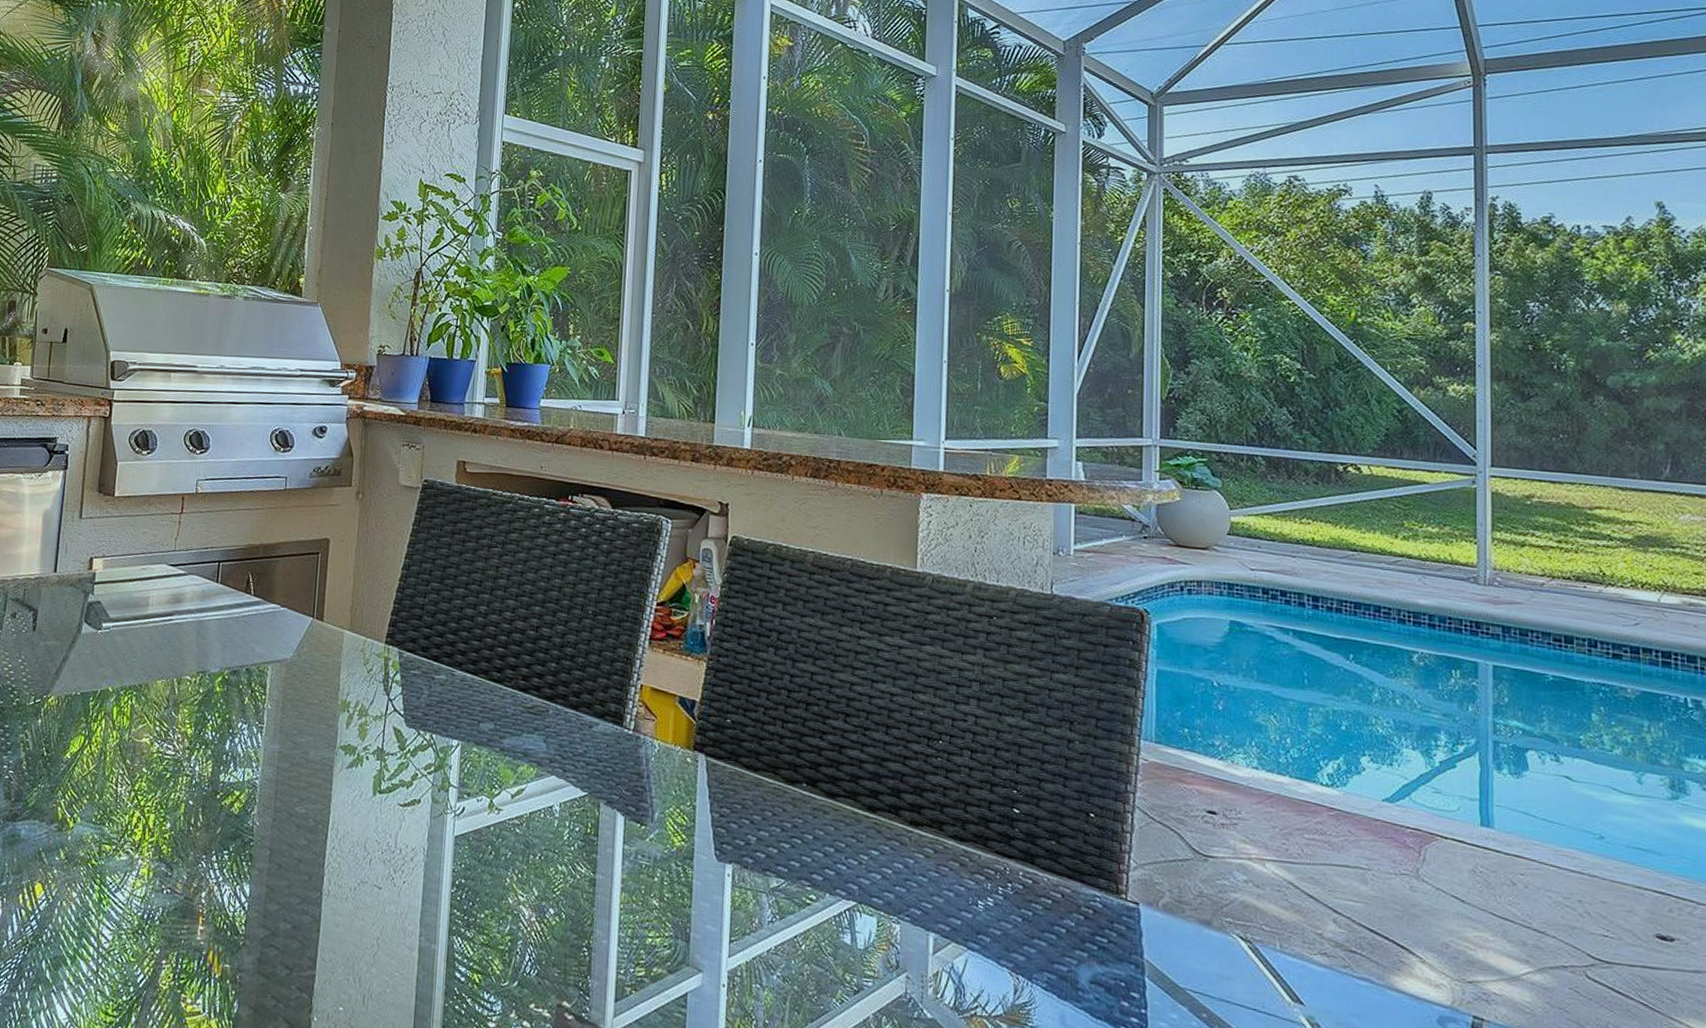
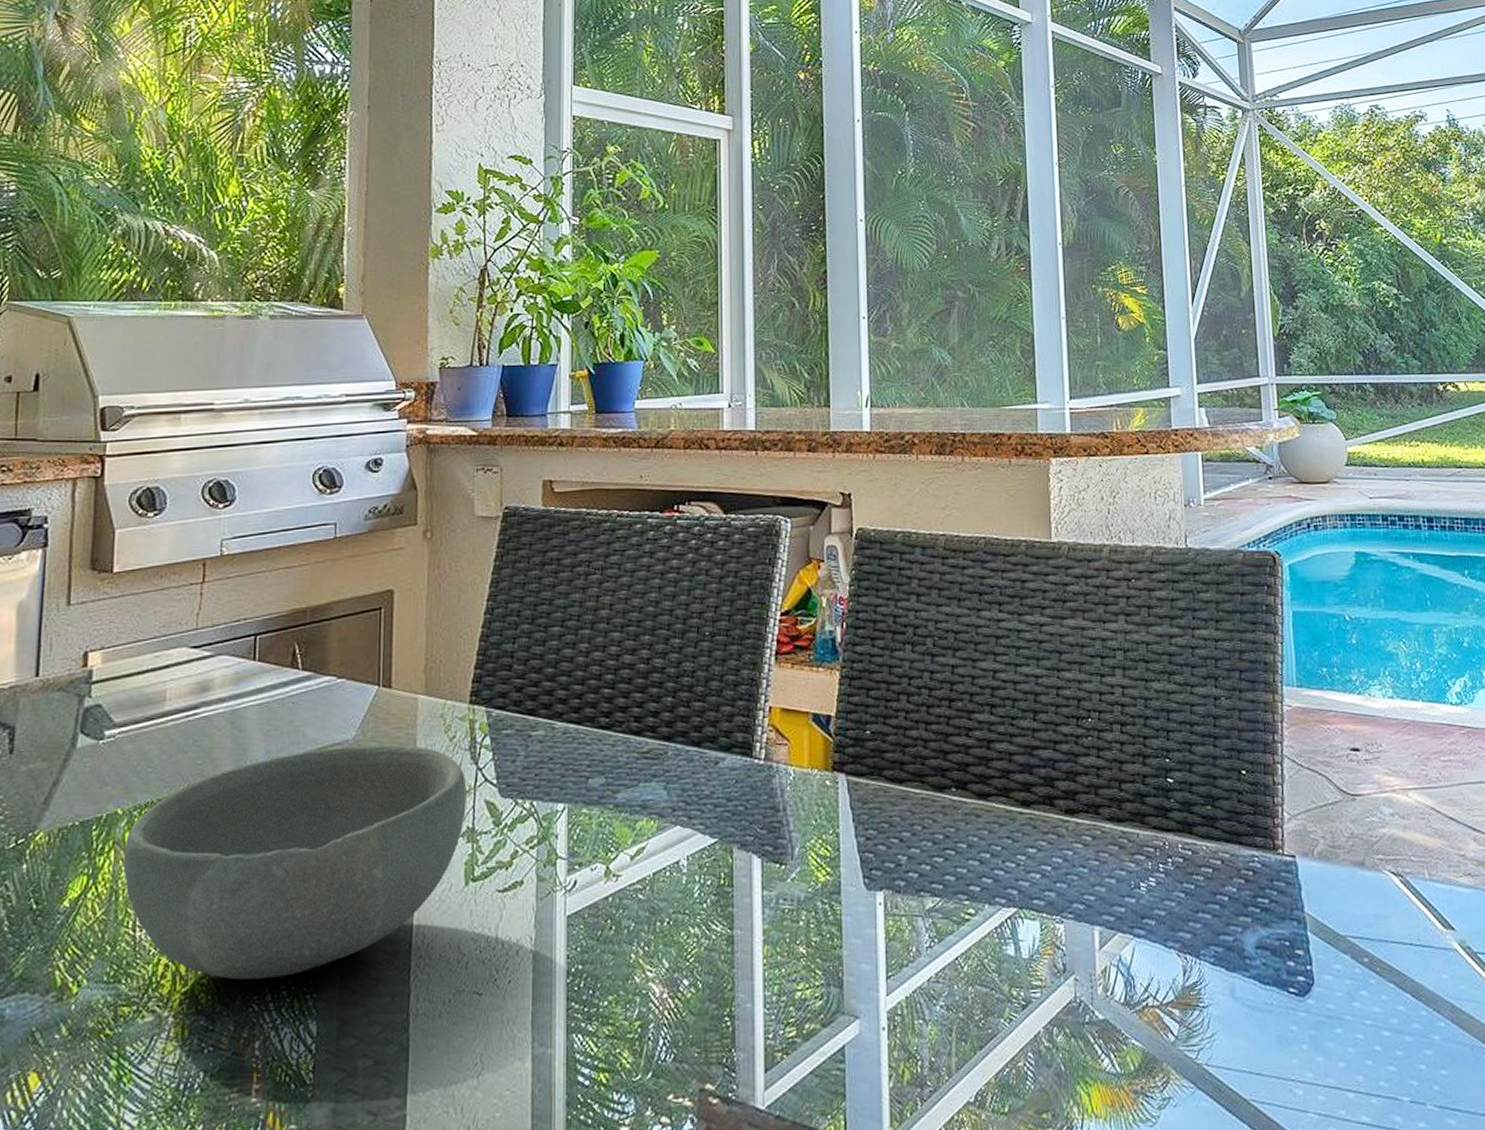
bowl: none [111,663,379,844] -> present [123,744,467,980]

